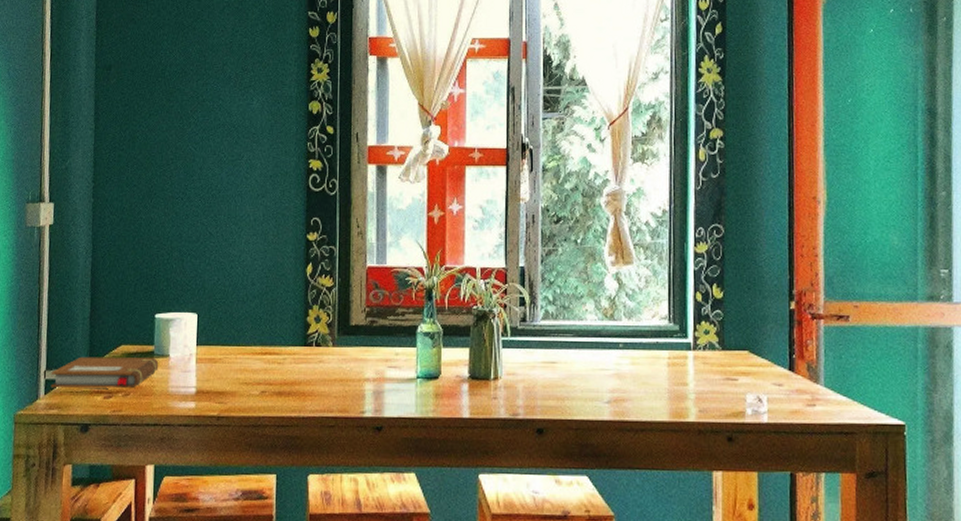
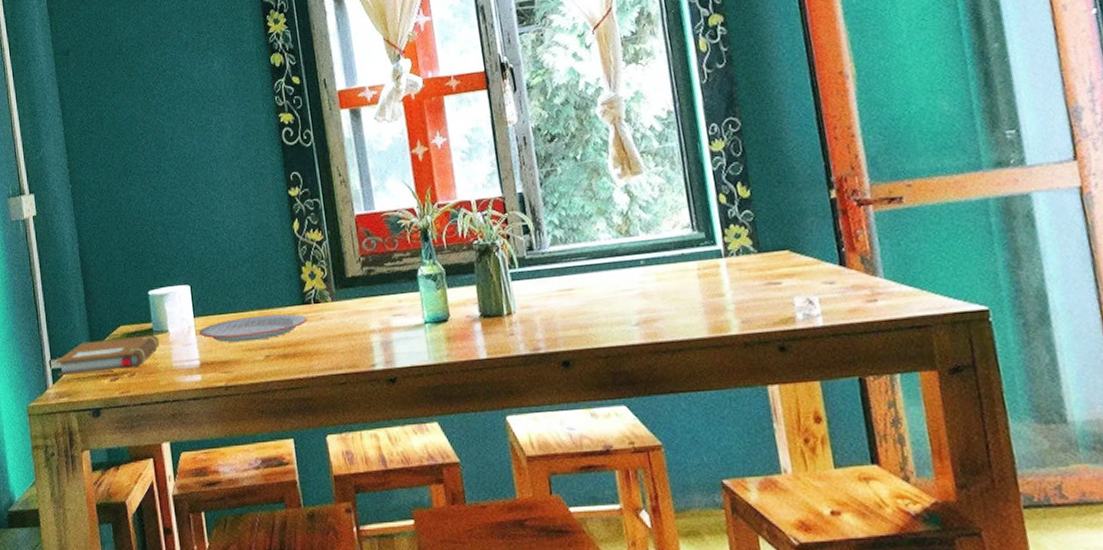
plate: none [200,351,306,376] -> present [199,313,307,343]

